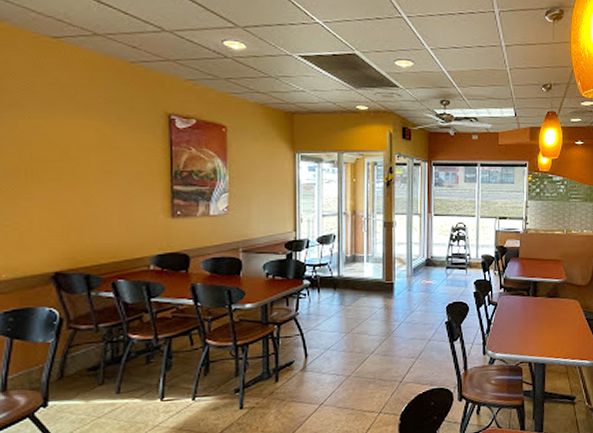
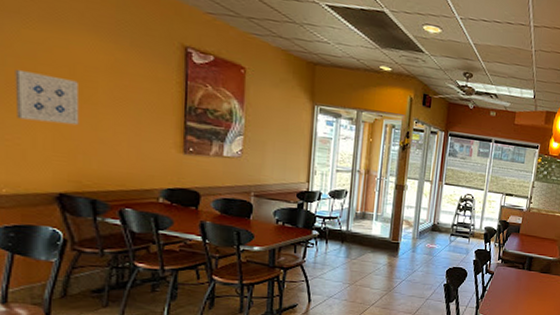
wall art: none [13,158,72,204] -> present [15,70,80,125]

